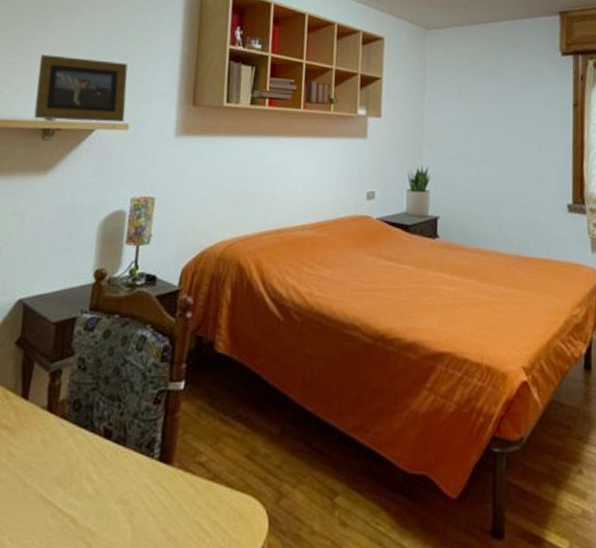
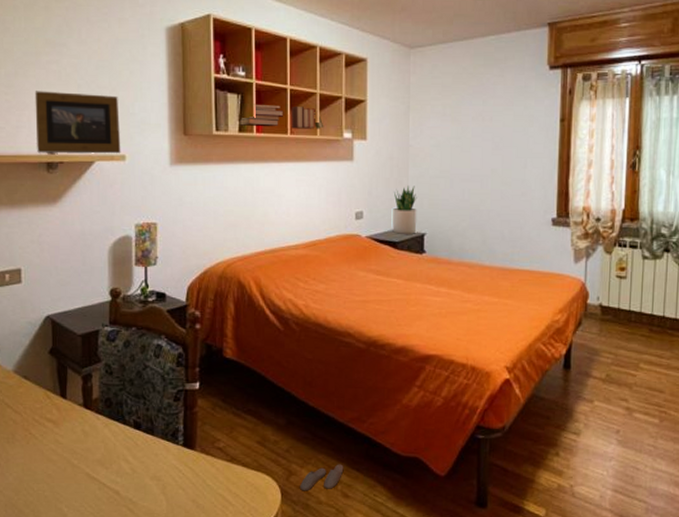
slippers: none [291,483,343,519] -> present [300,464,344,491]

